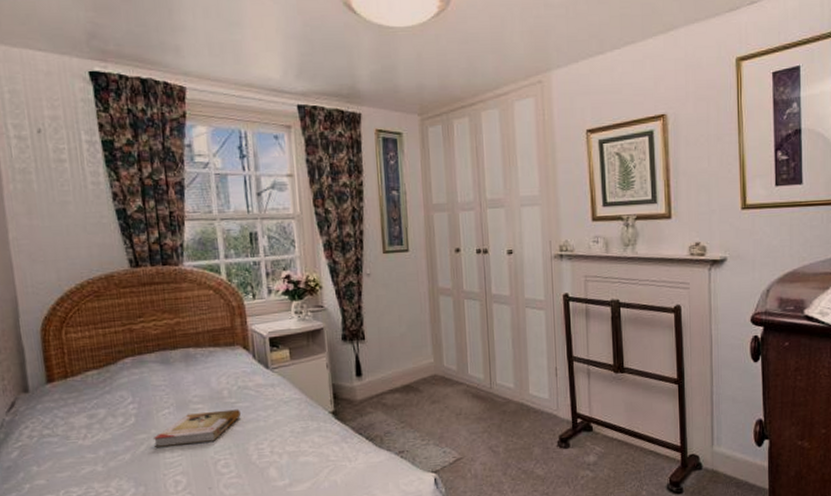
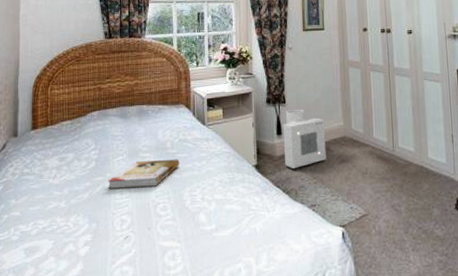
air purifier: none [363,345,415,413] -> present [283,109,326,168]

